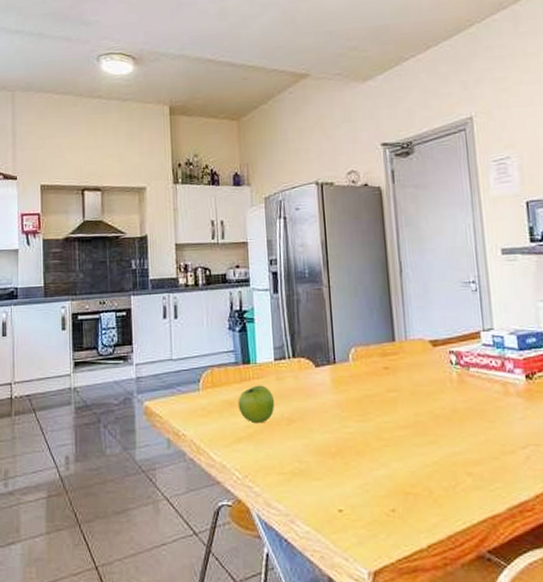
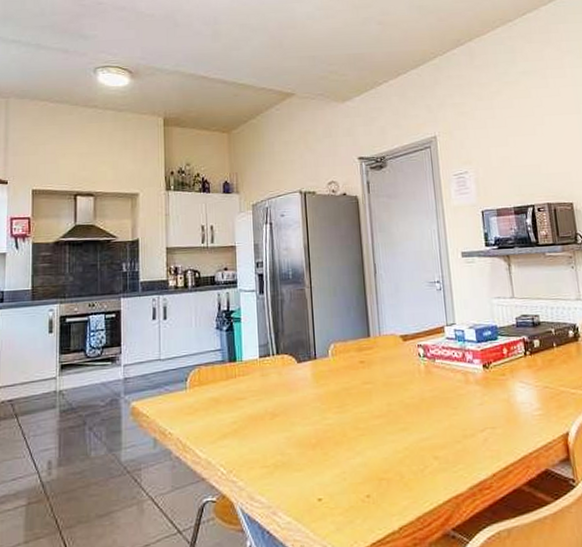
fruit: present [238,385,275,424] -> none [224,382,260,420]

